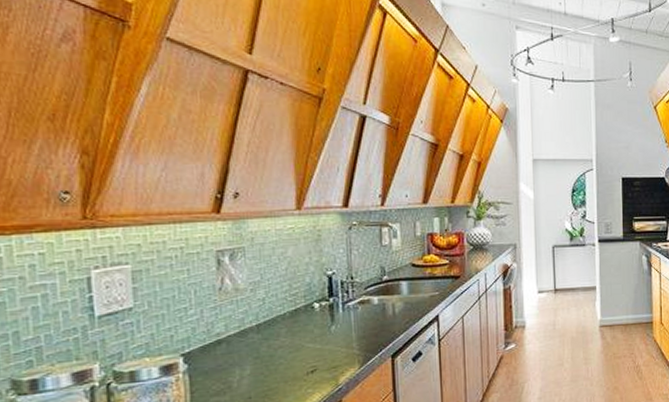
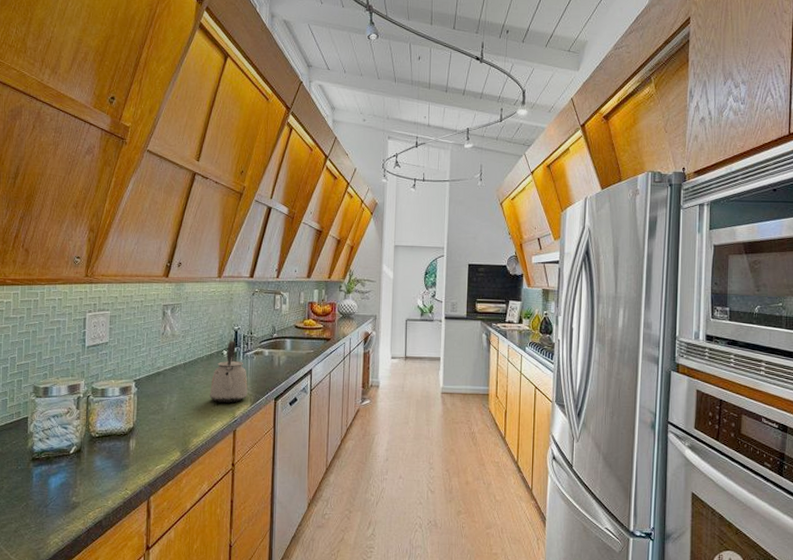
kettle: none [299,289,354,369] -> present [210,340,248,403]

